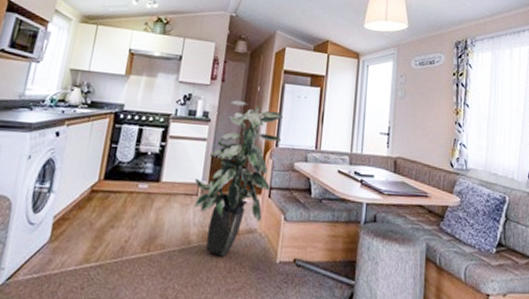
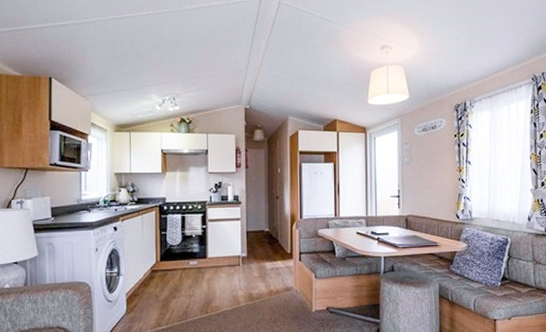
indoor plant: present [194,100,283,257] -> none [235,182,305,312]

